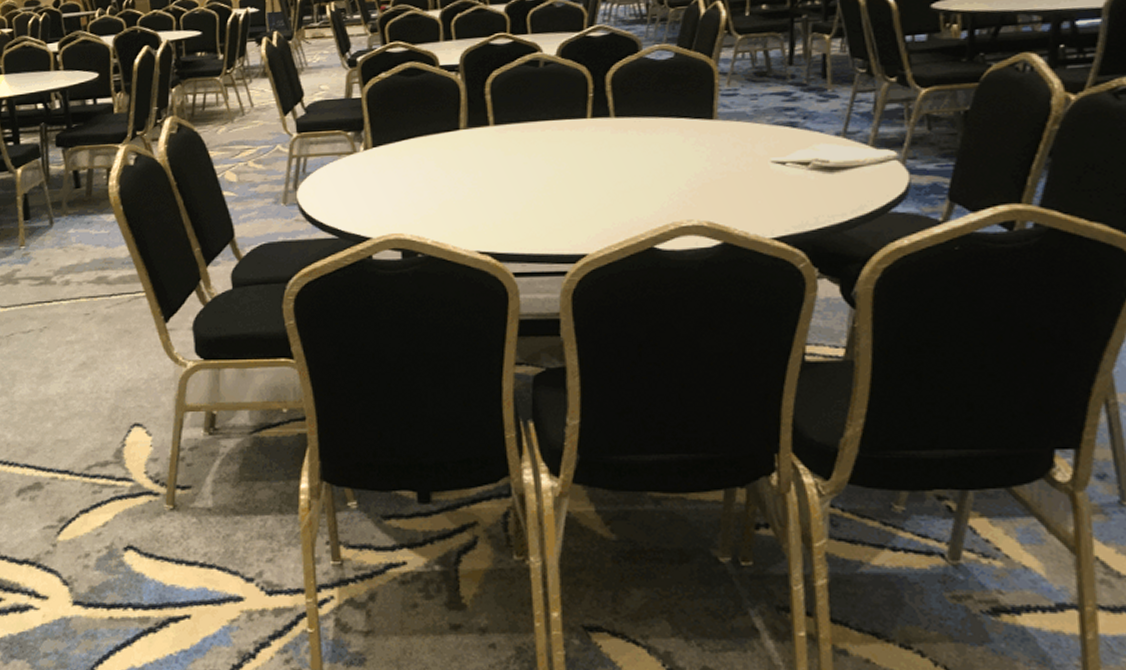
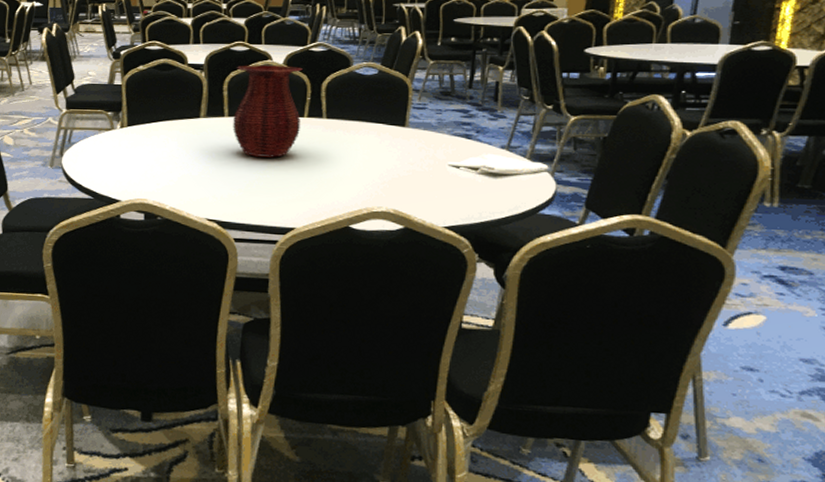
vase: none [498,57,585,171] -> present [233,65,303,158]

